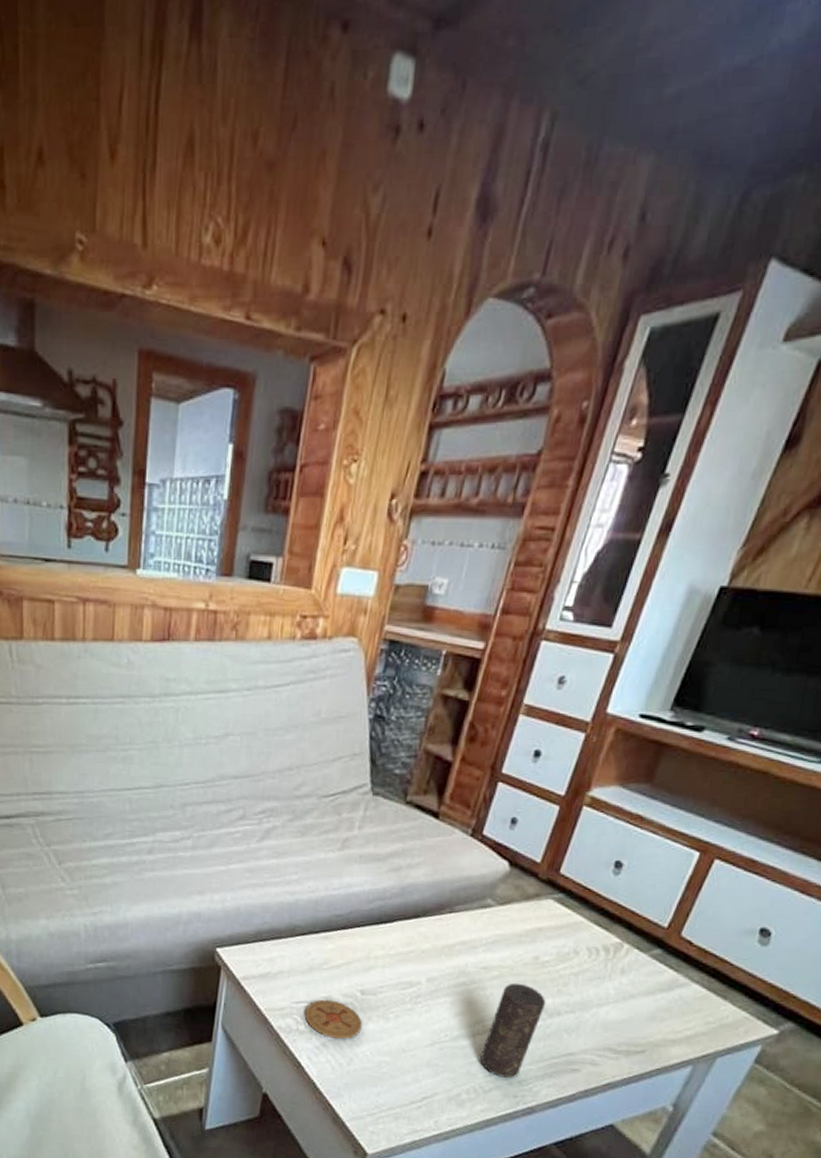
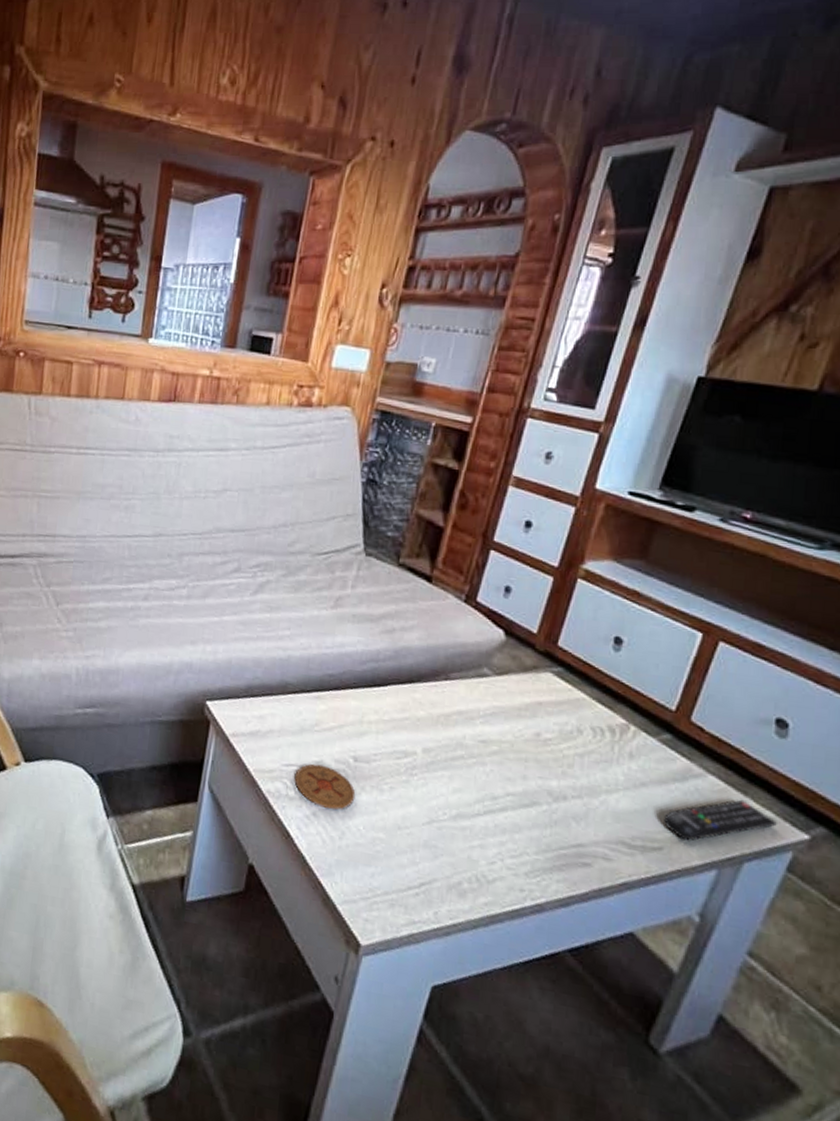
candle: present [480,982,546,1078] -> none [482,760,551,869]
remote control: none [648,1003,751,1043] -> present [664,799,777,842]

